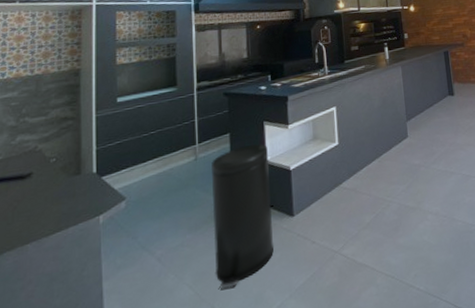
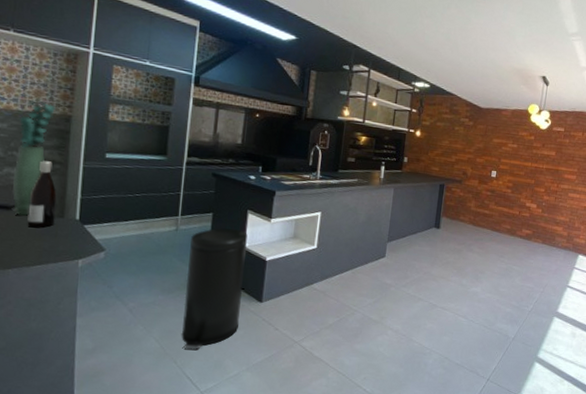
vase: none [26,58,64,183] -> present [12,97,56,217]
bottle: none [43,119,72,193] -> present [27,160,57,228]

